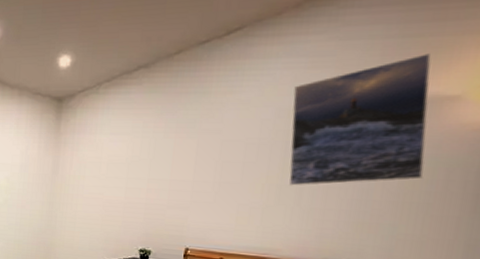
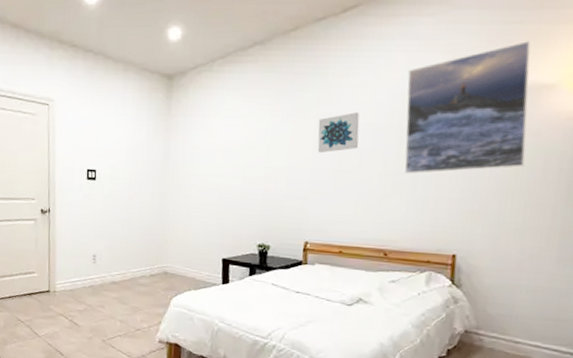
wall art: none [199,128,242,166] -> present [317,112,360,153]

